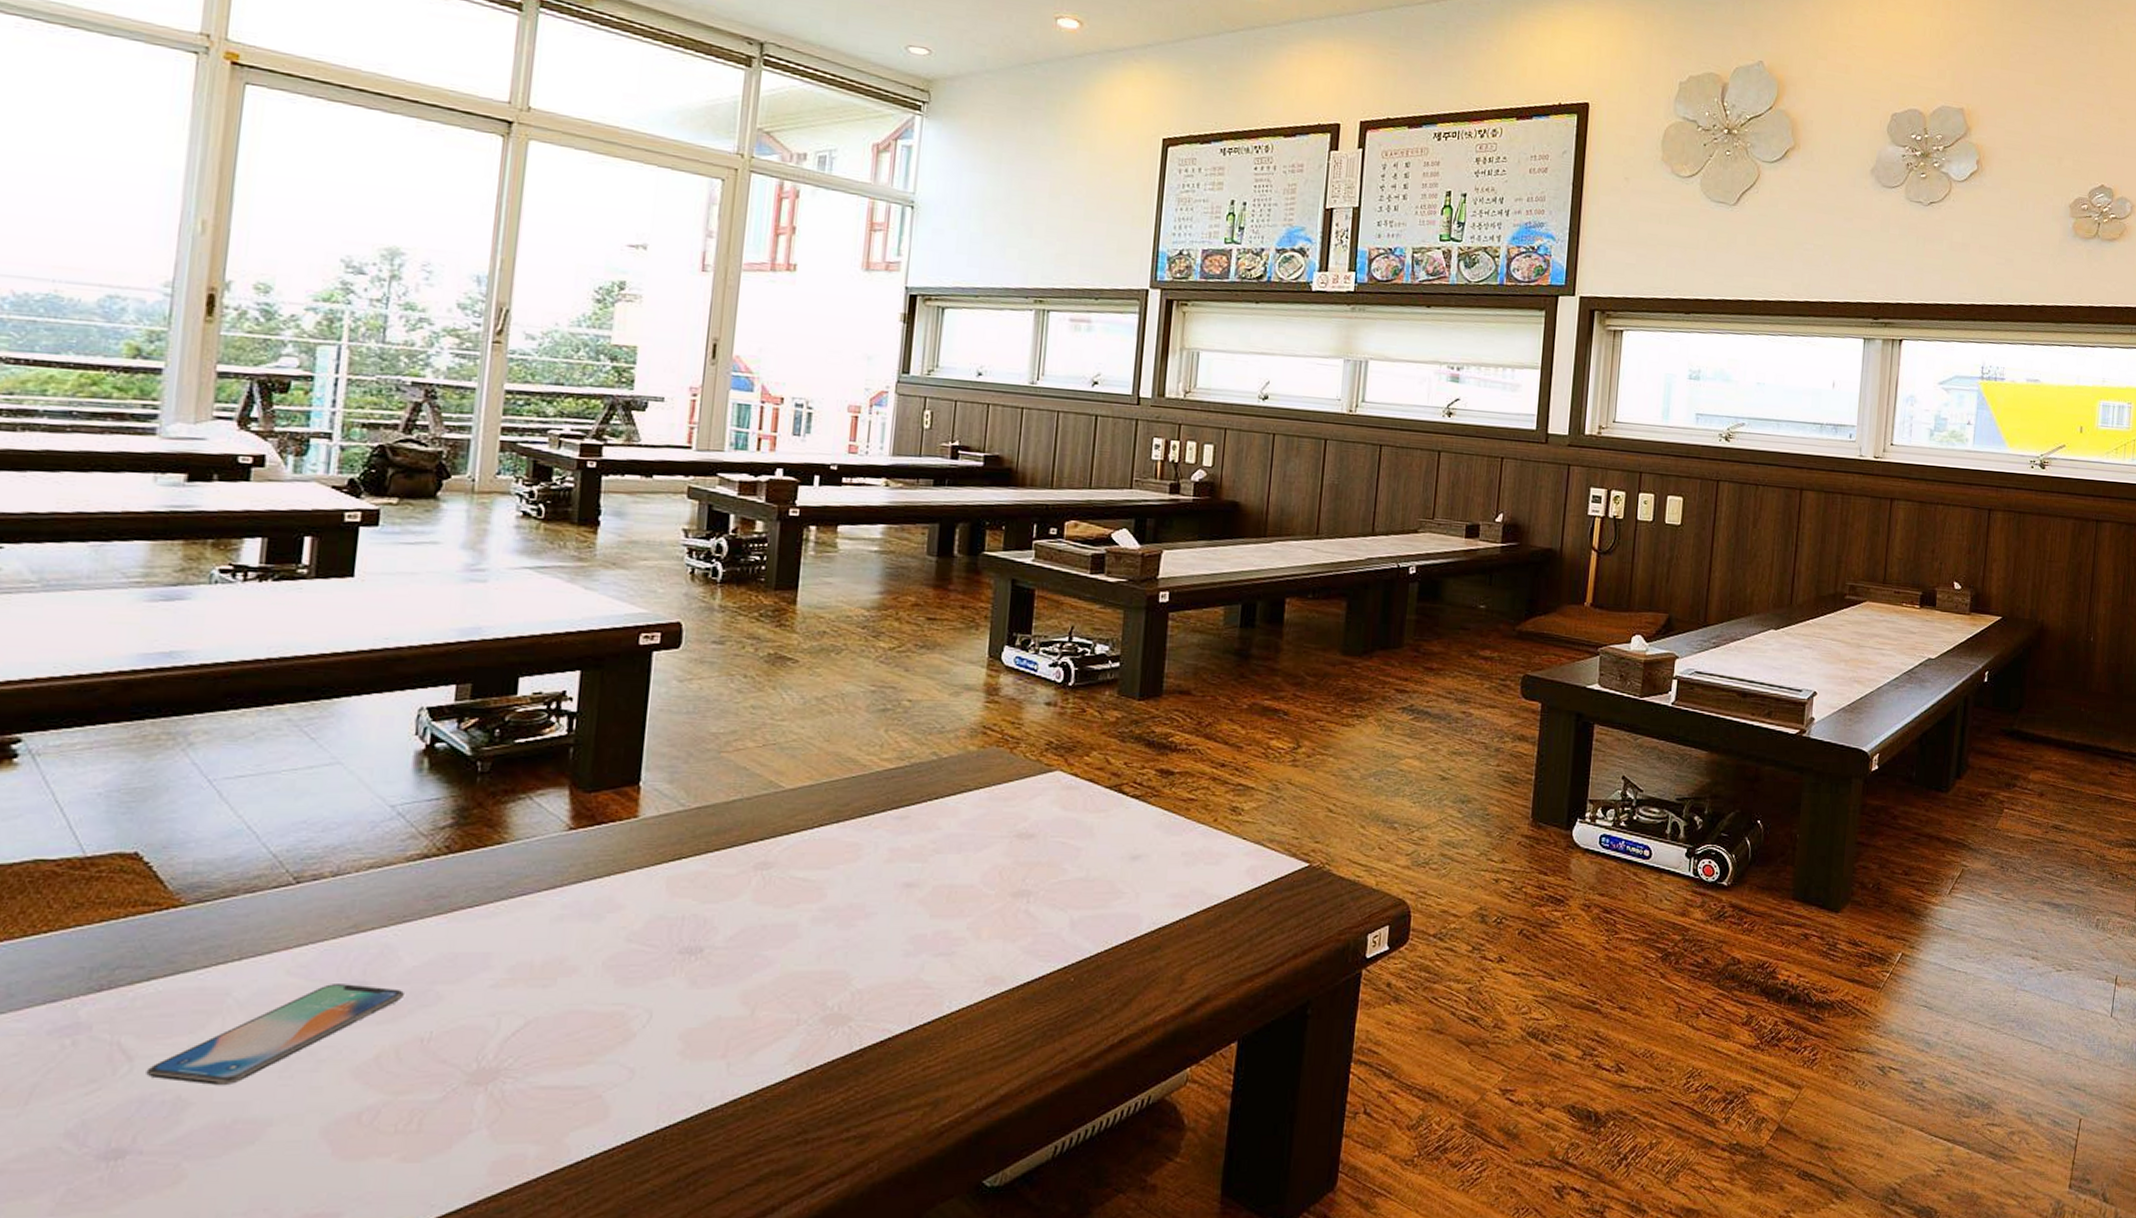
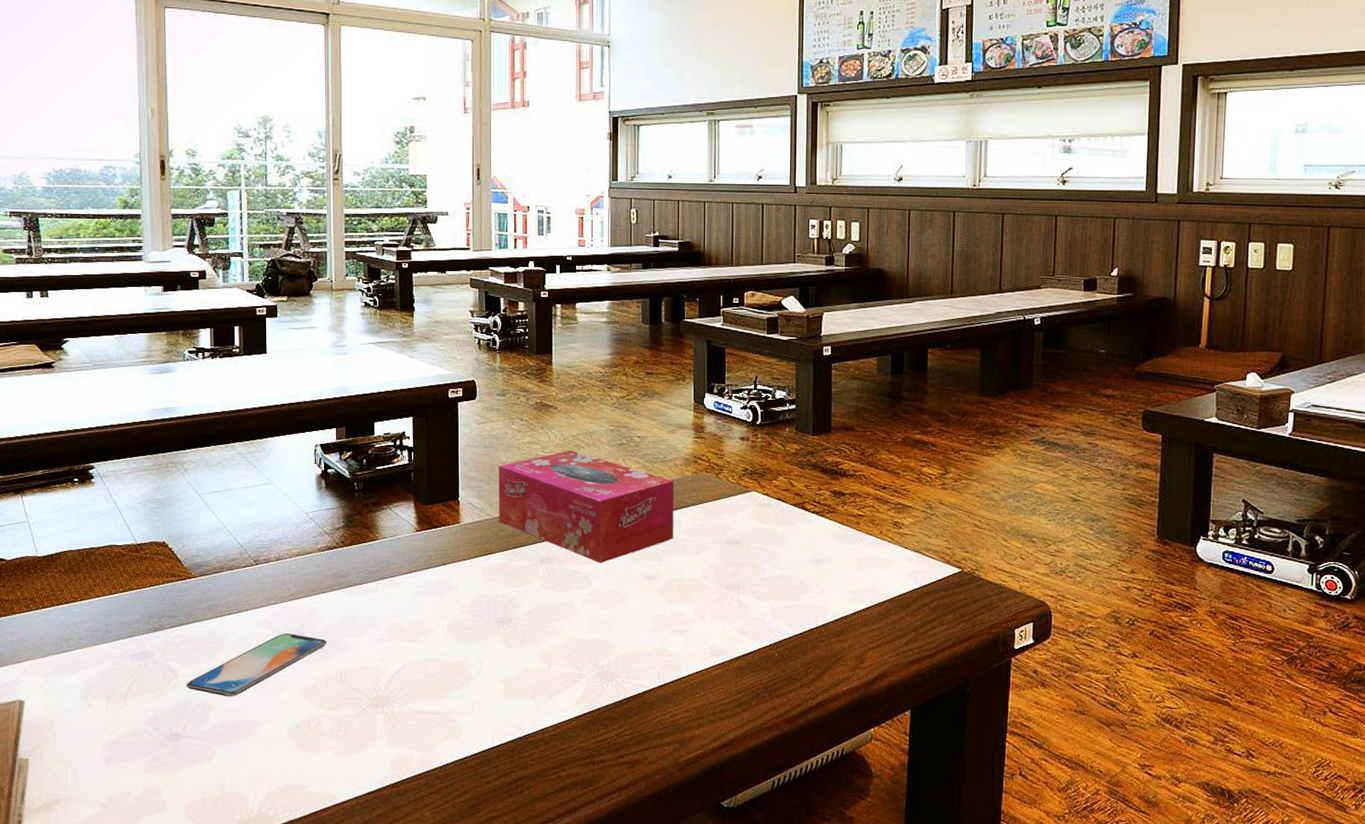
tissue box: none [697,717,953,868] -> present [499,450,674,564]

